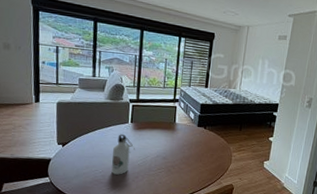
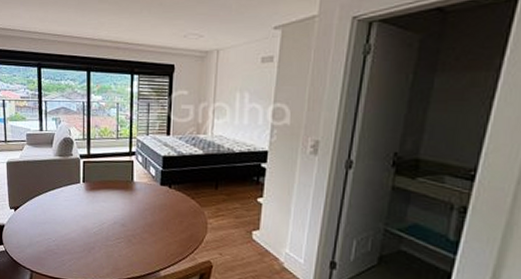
water bottle: present [111,134,136,175] -> none [65,196,90,245]

